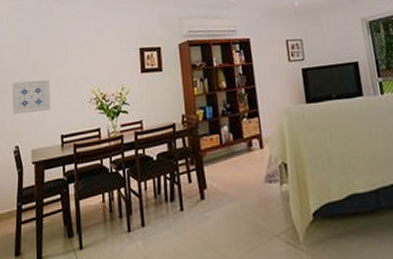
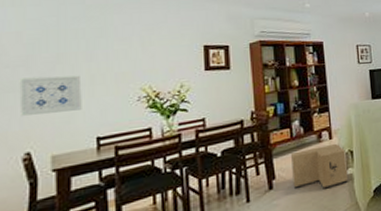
cardboard box: none [221,153,282,206] -> present [291,143,348,190]

